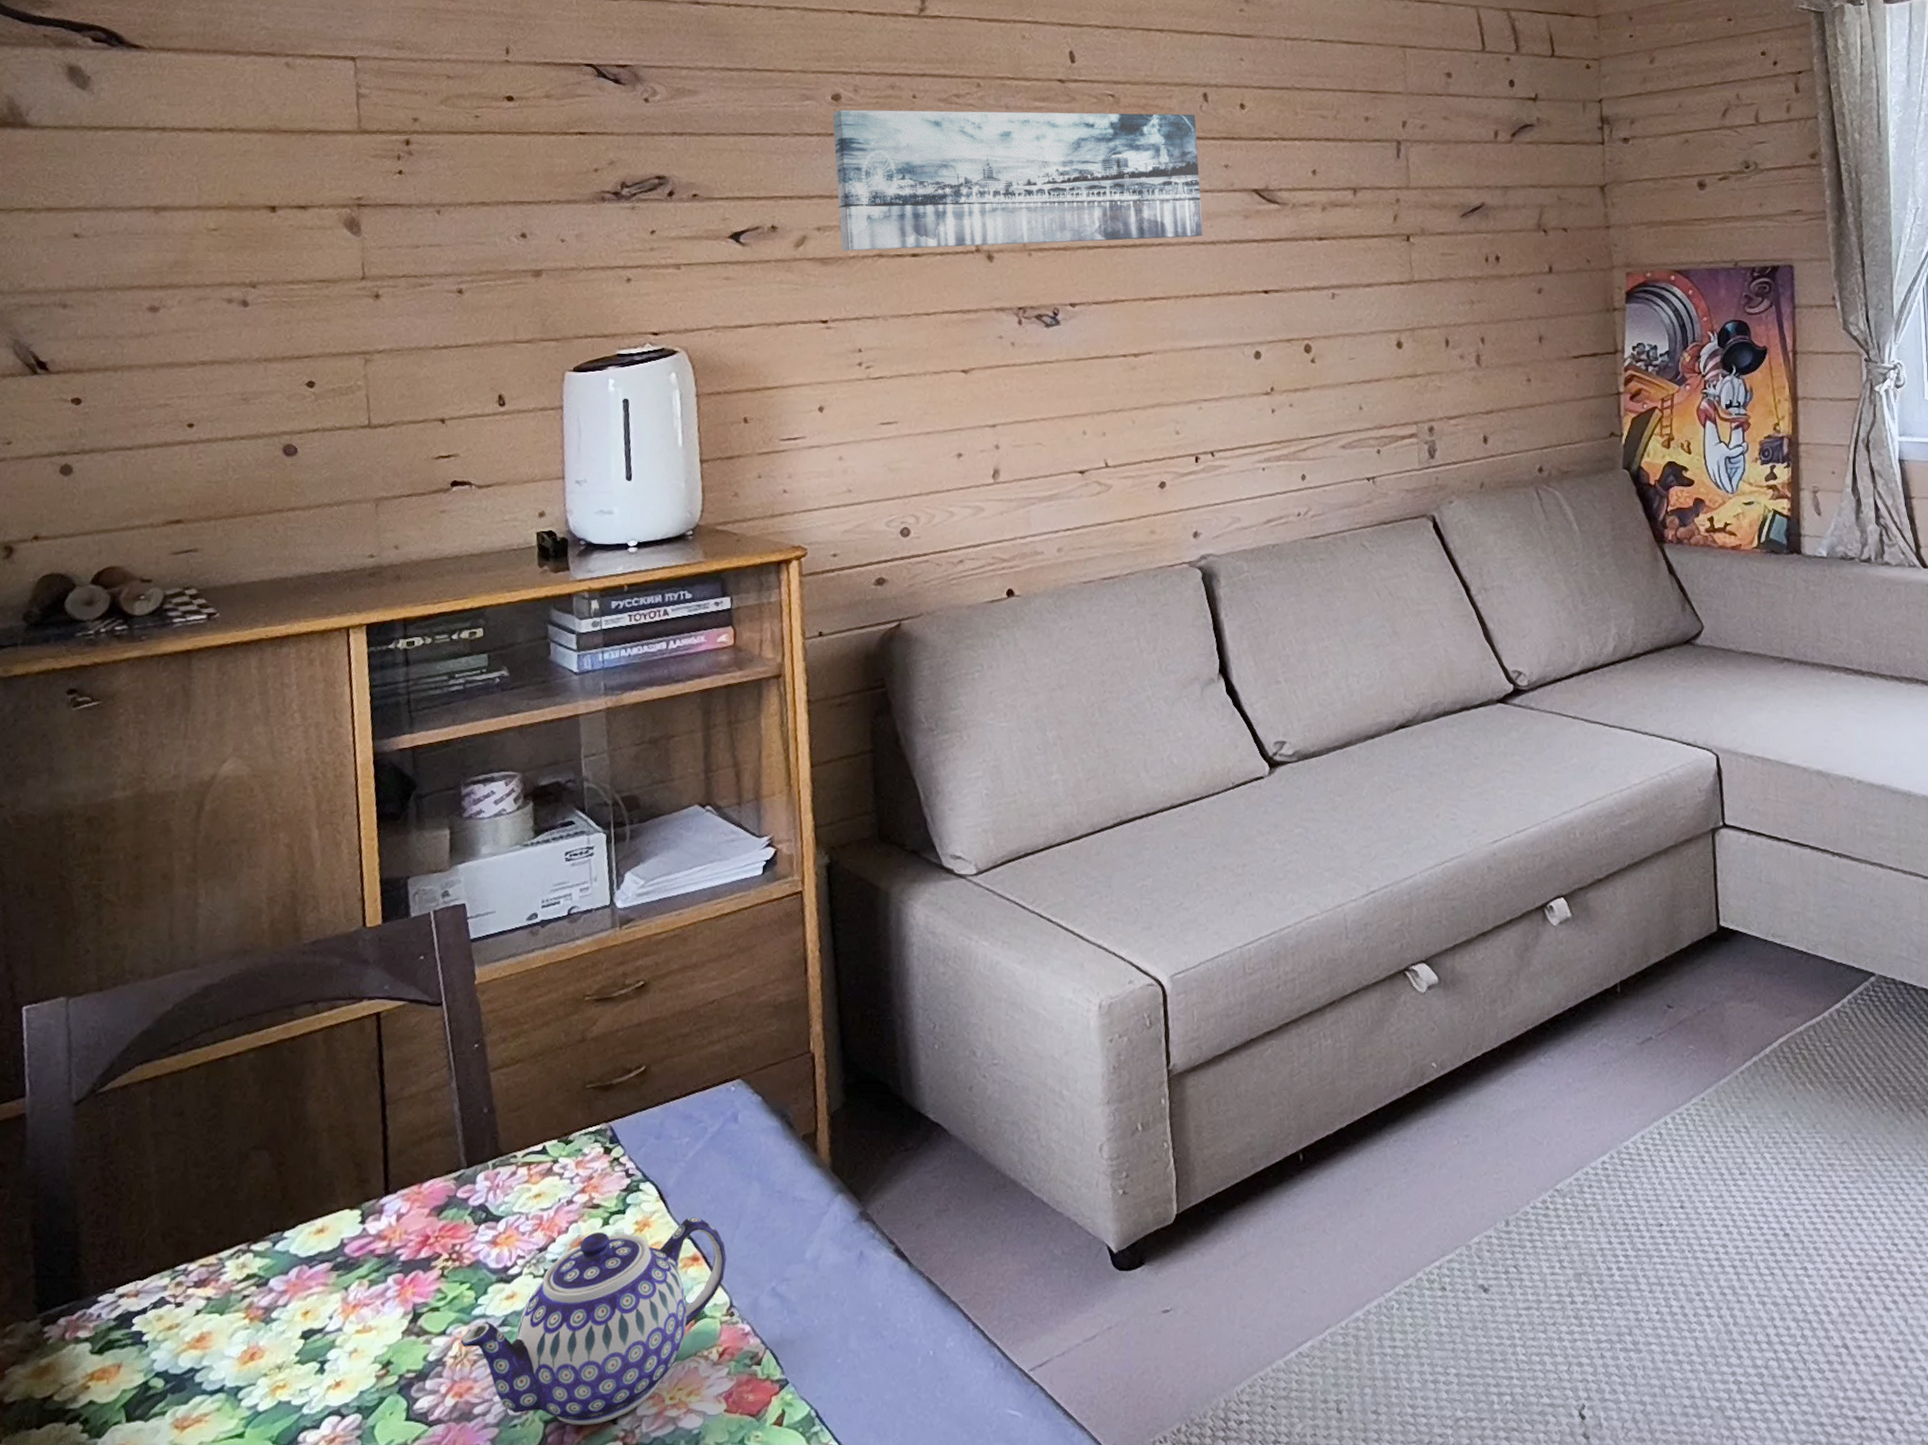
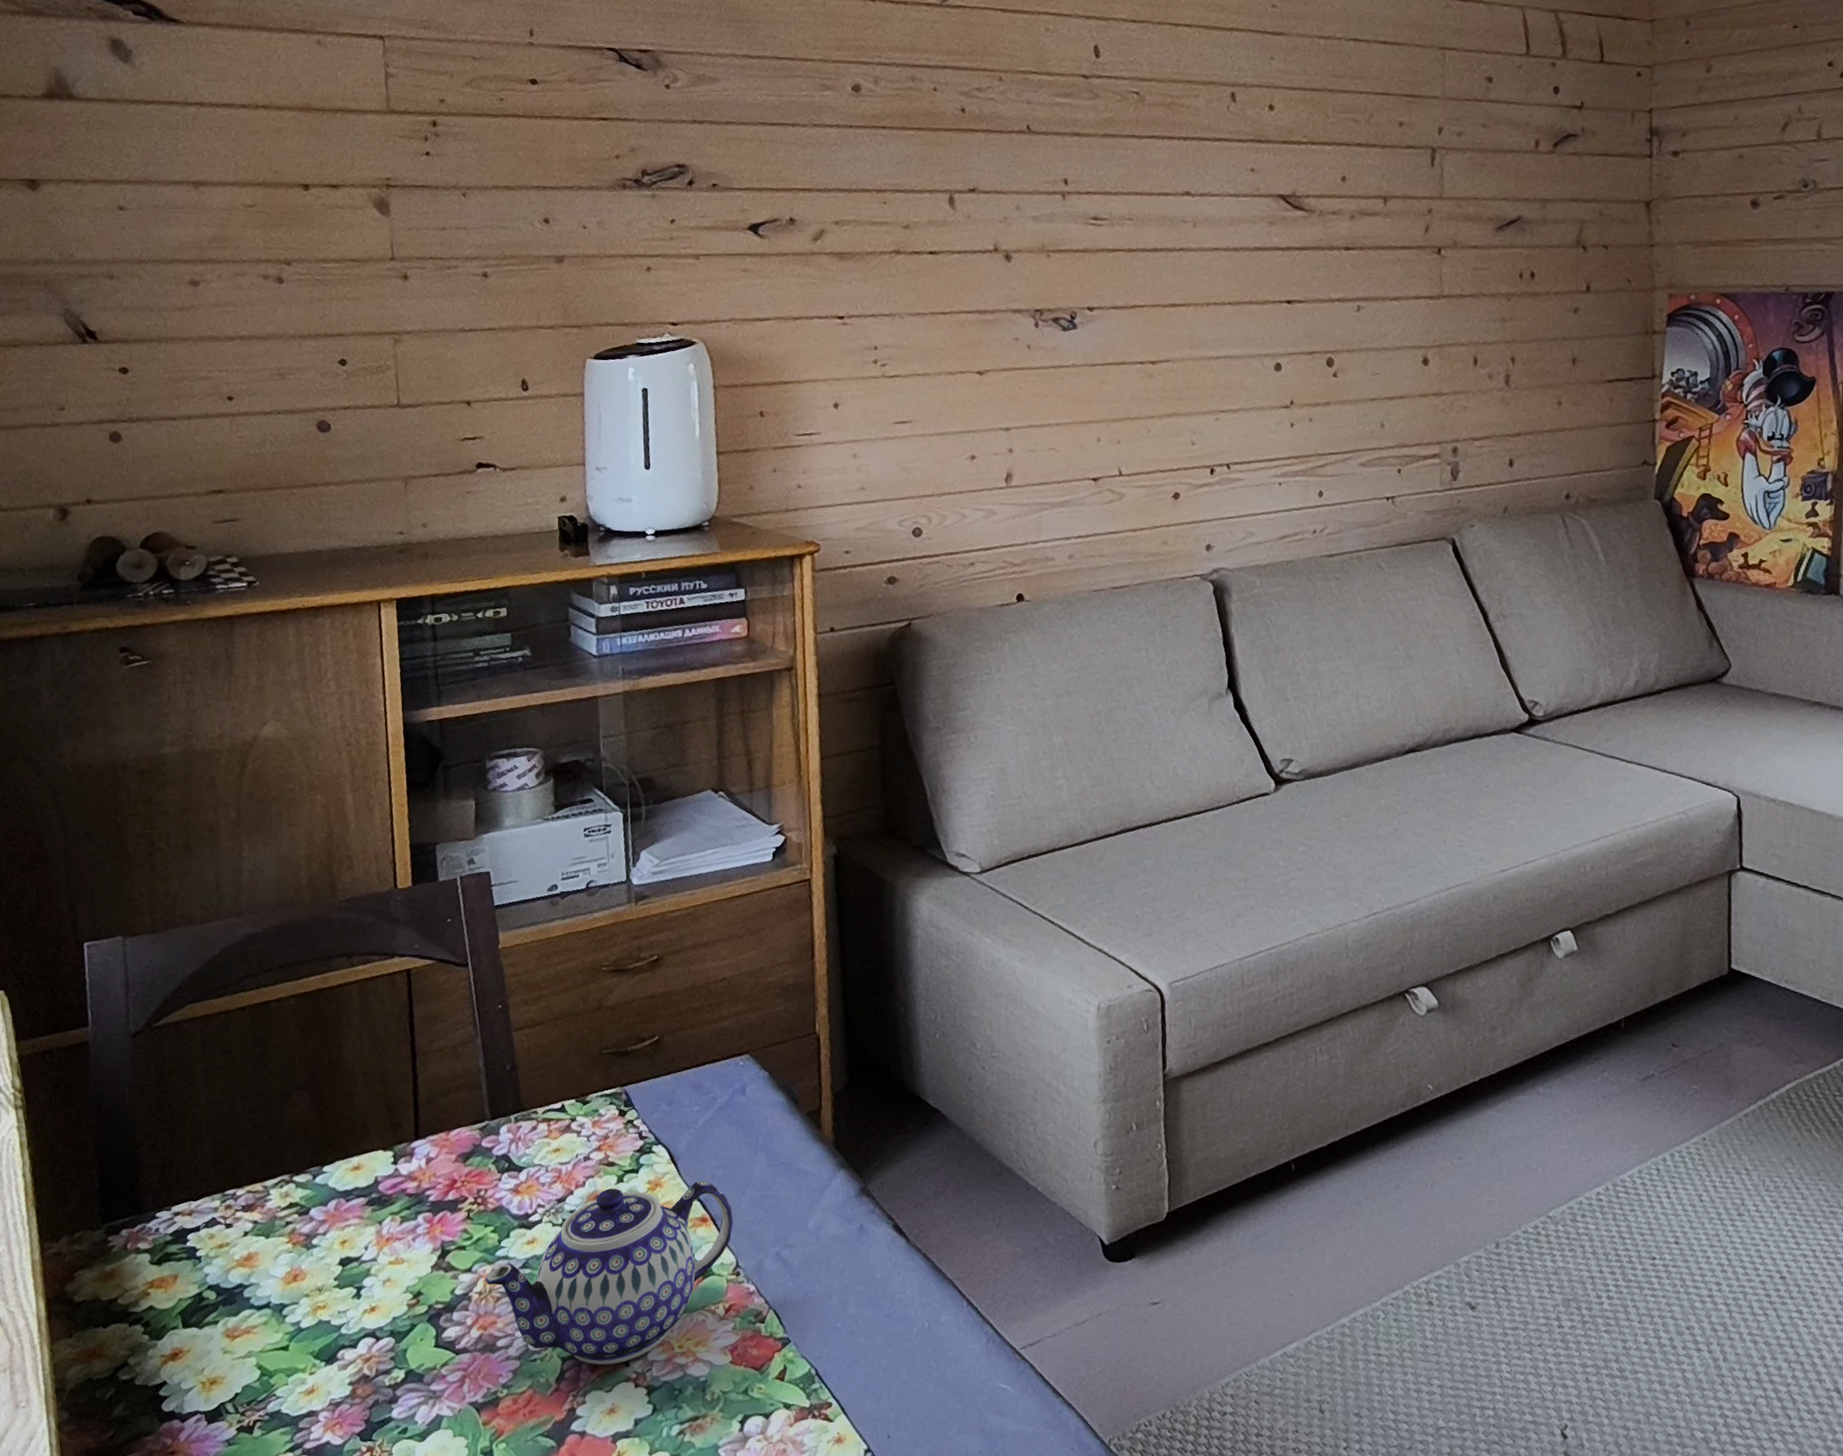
wall art: present [832,109,1203,252] -> none [852,101,1226,247]

